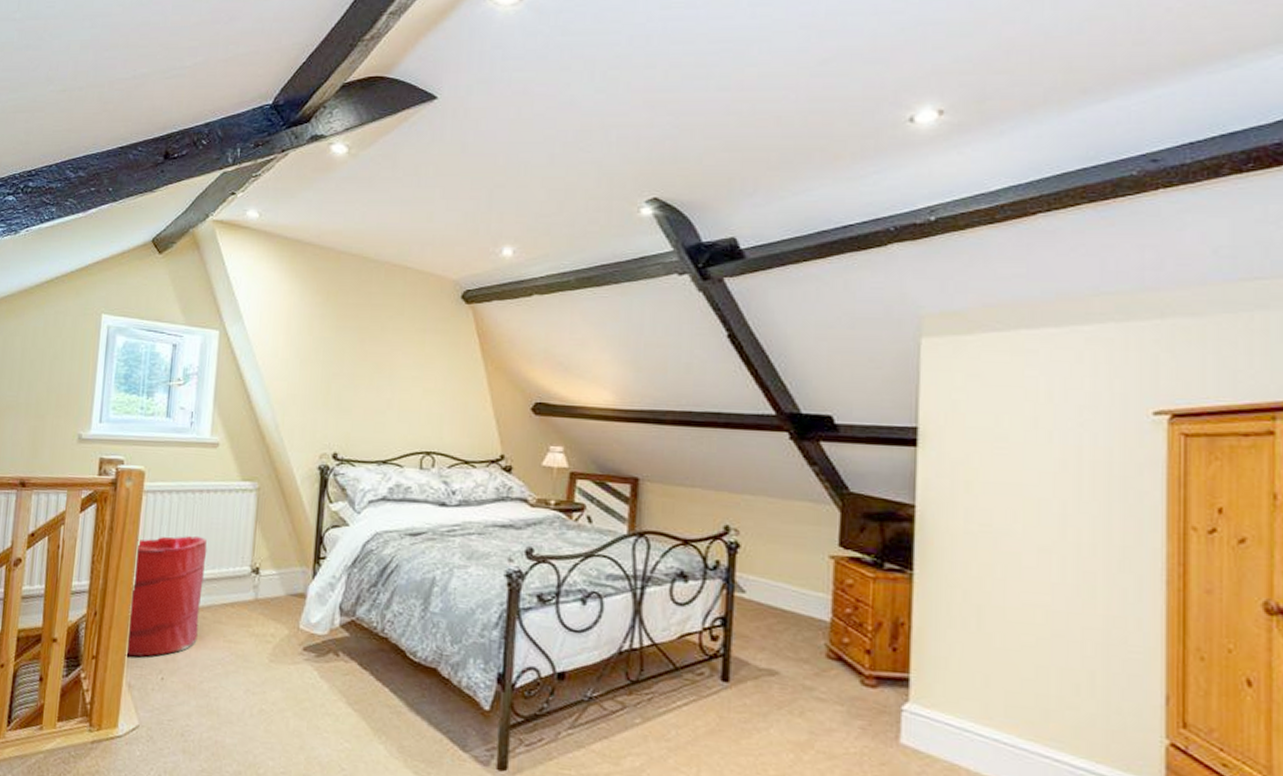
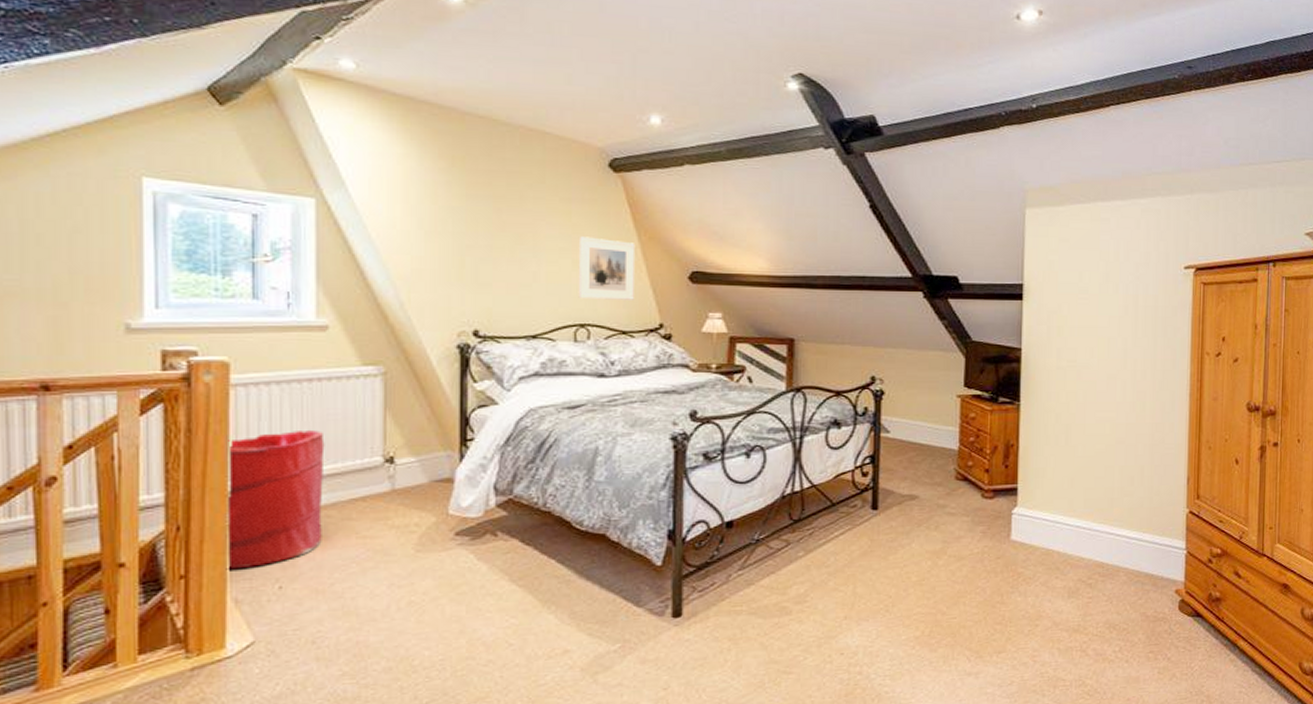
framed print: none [426,366,482,430] -> present [578,236,636,300]

